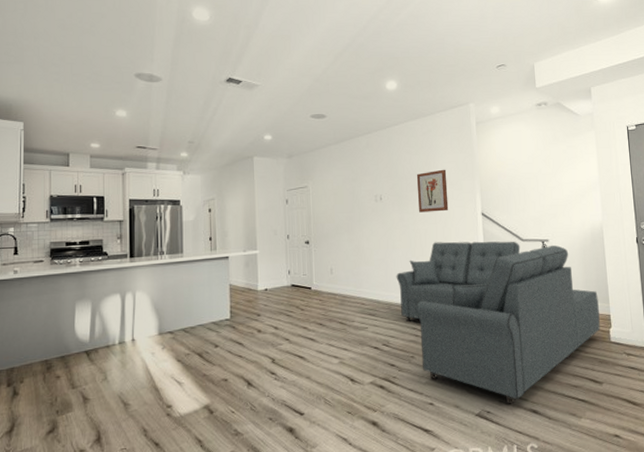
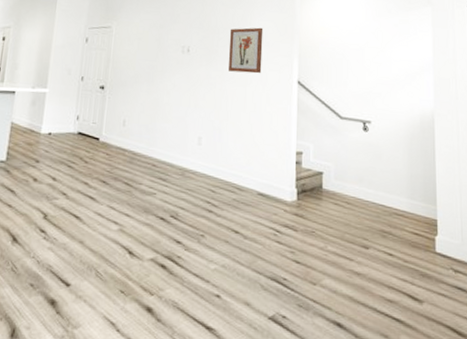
sofa: present [396,241,600,404] -> none [194,106,424,311]

